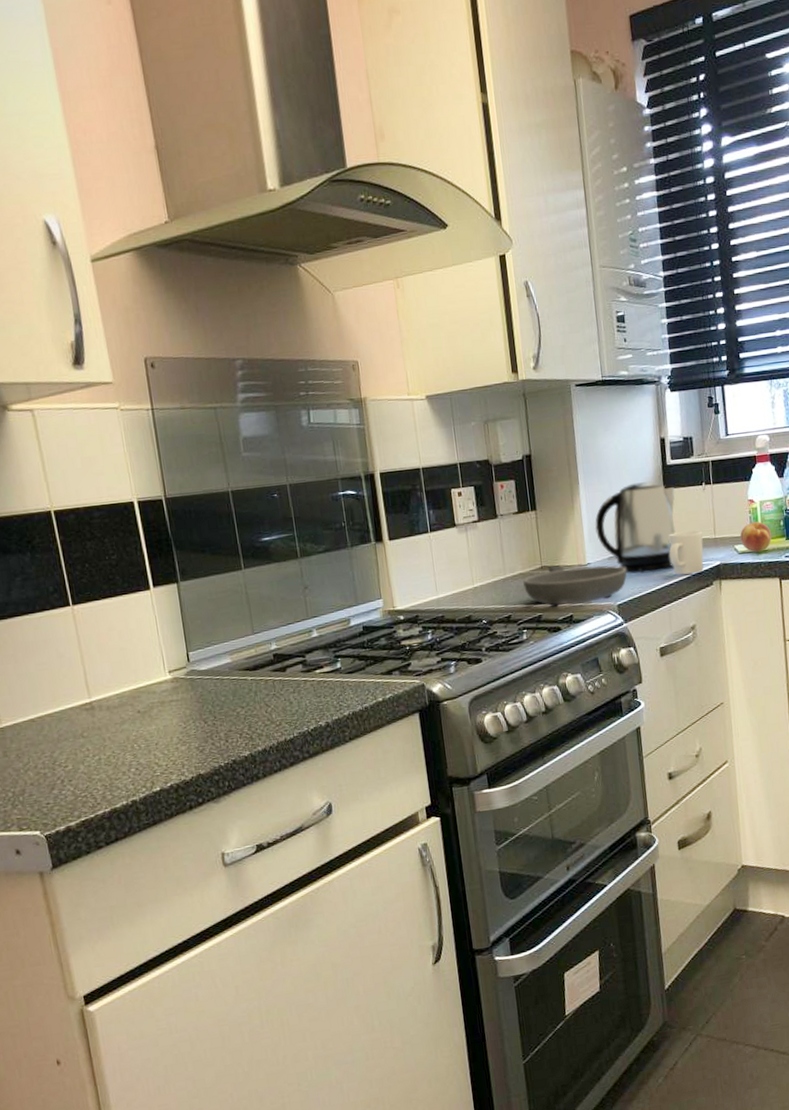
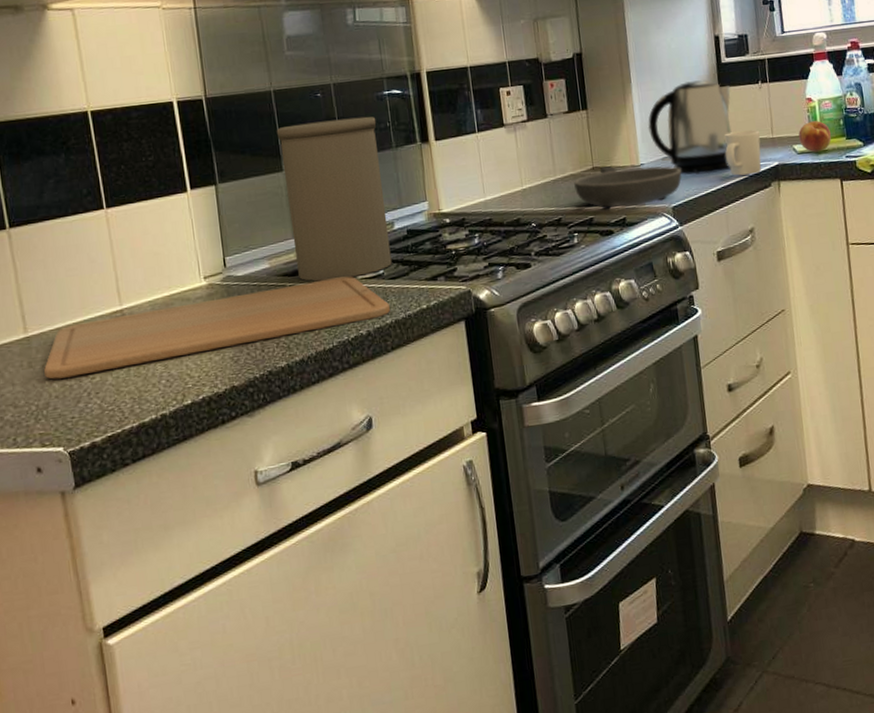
chopping board: none [19,671,348,768] -> present [44,276,390,380]
canister: none [235,516,349,676] -> present [276,116,392,282]

